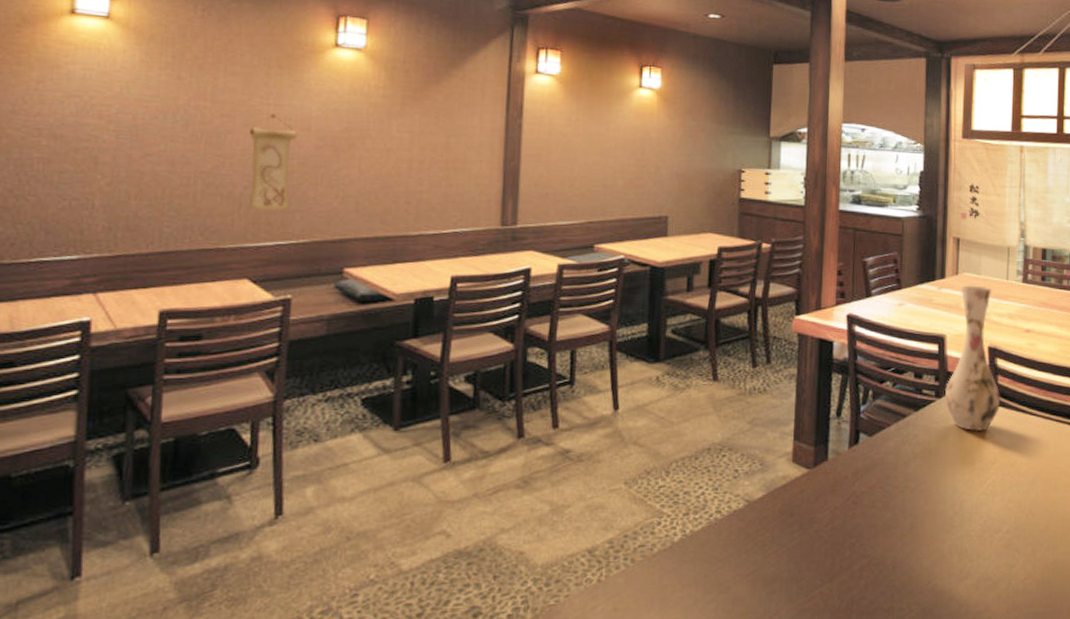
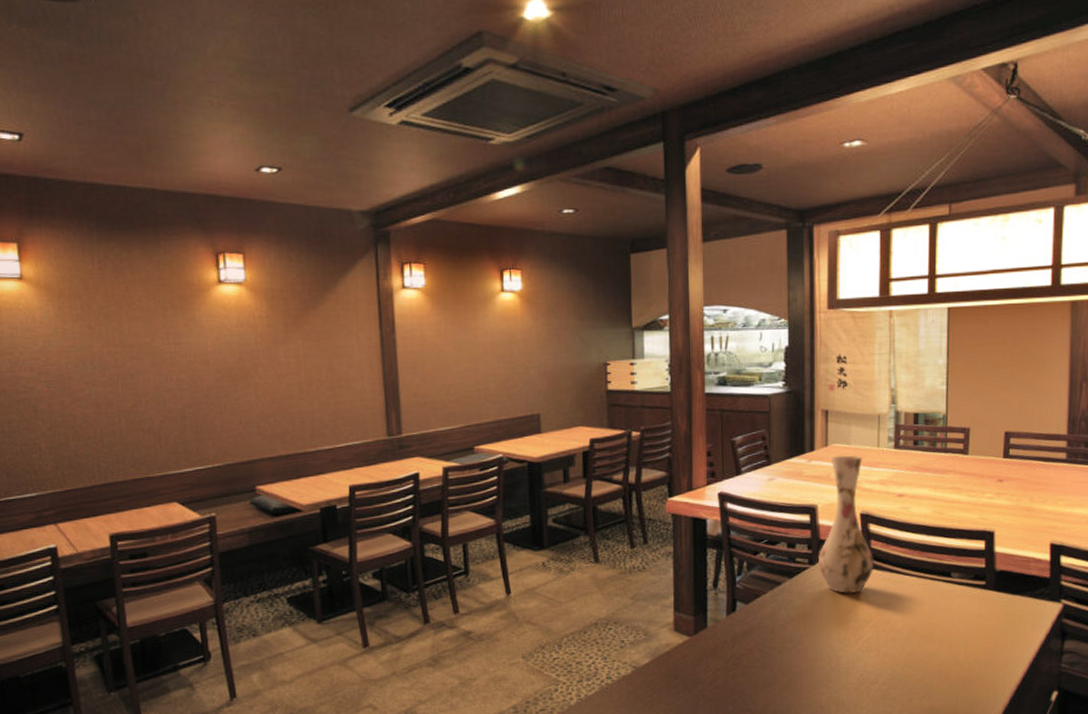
wall scroll: present [249,114,297,211] -> none [157,352,201,441]

